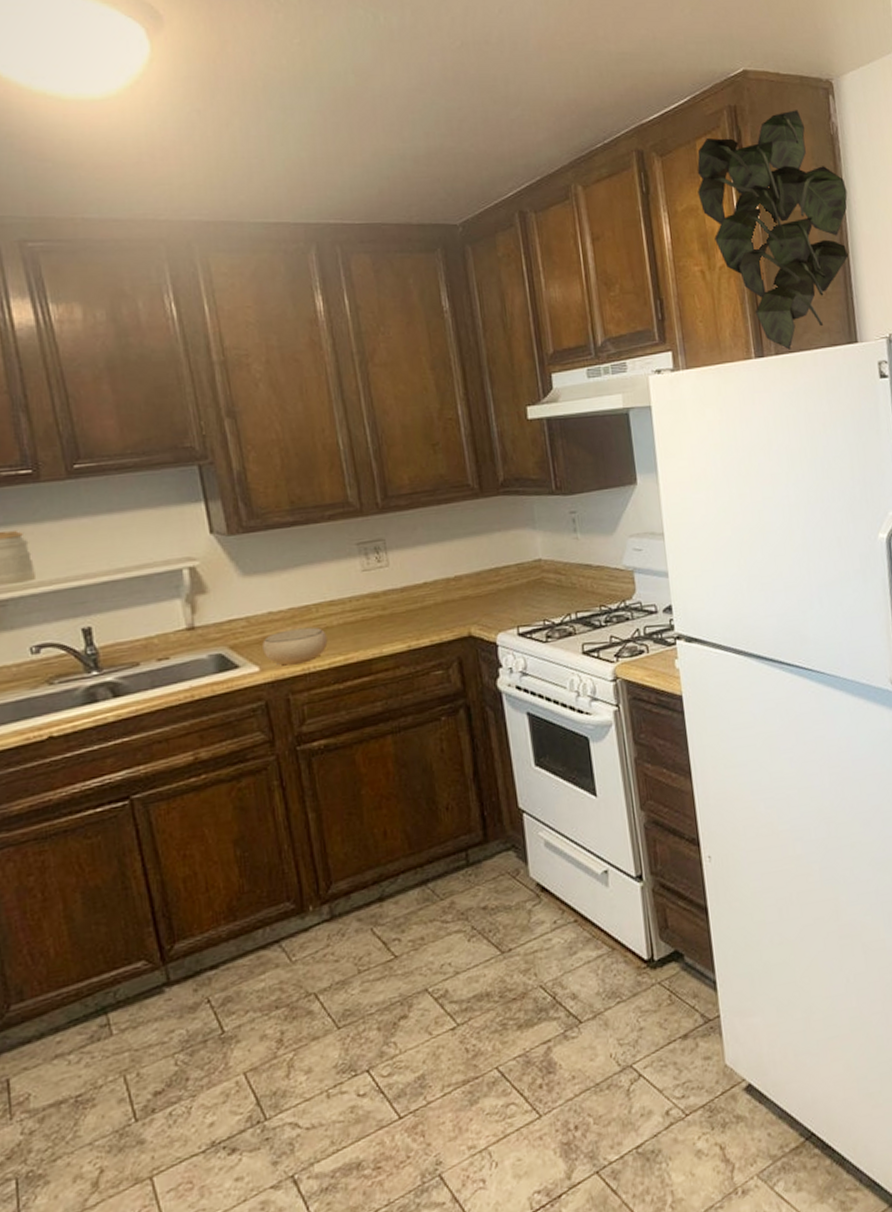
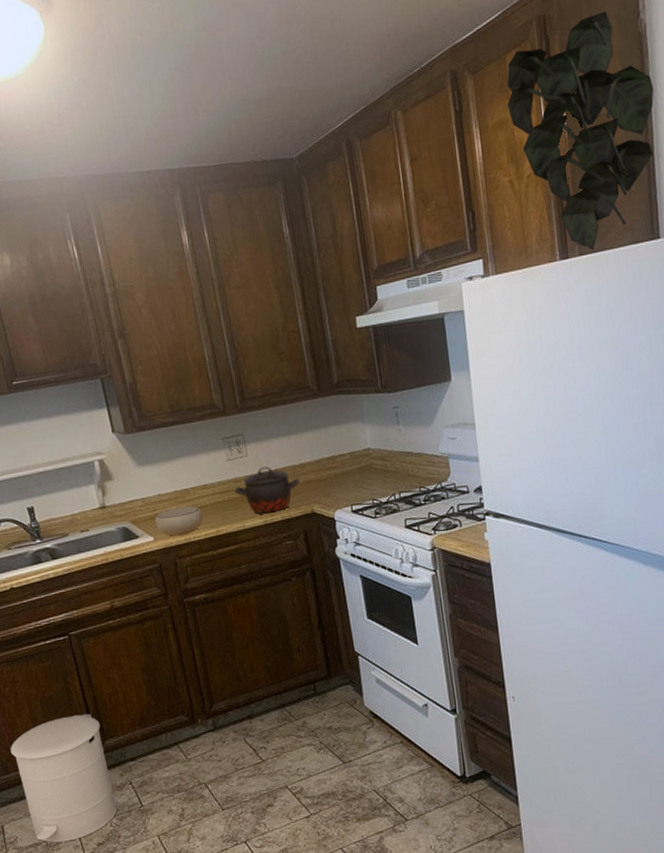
trash can: none [29,906,187,1099] -> present [10,713,118,843]
cooking pot: none [370,579,455,639] -> present [234,466,300,515]

